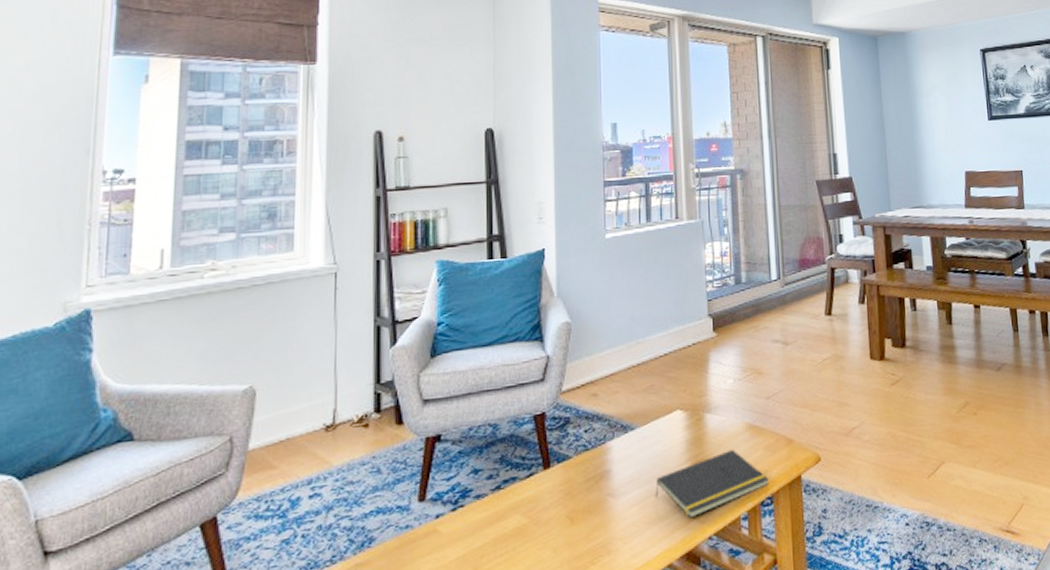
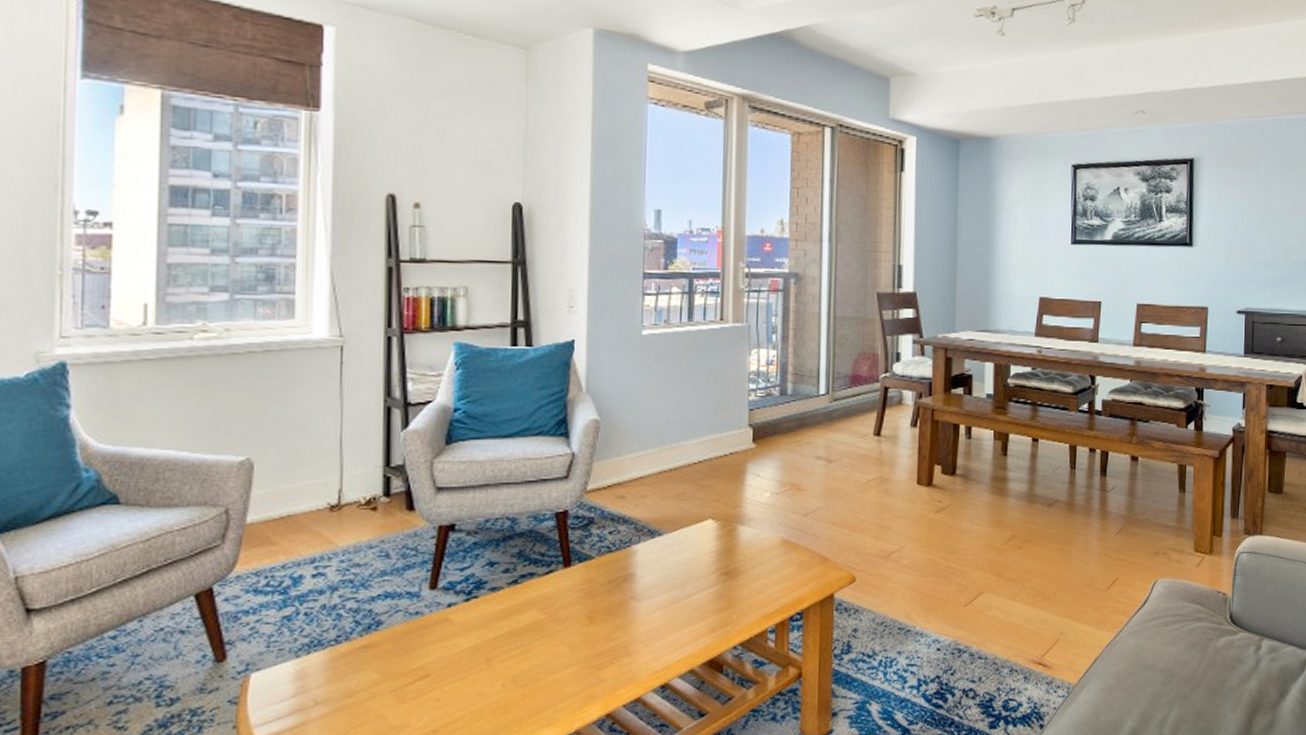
notepad: present [655,450,769,519] -> none [680,563,800,628]

